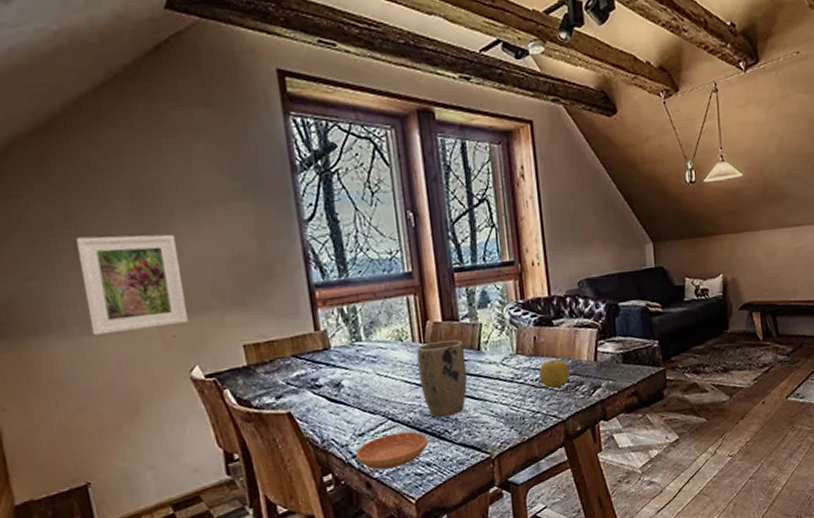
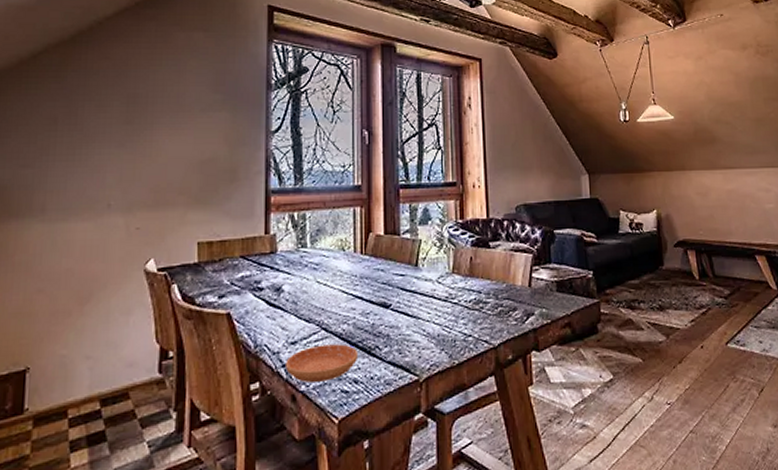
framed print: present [76,234,188,336] -> none [66,133,156,222]
plant pot: present [416,340,468,417] -> none [357,254,403,332]
fruit: present [539,359,570,389] -> none [473,281,503,312]

